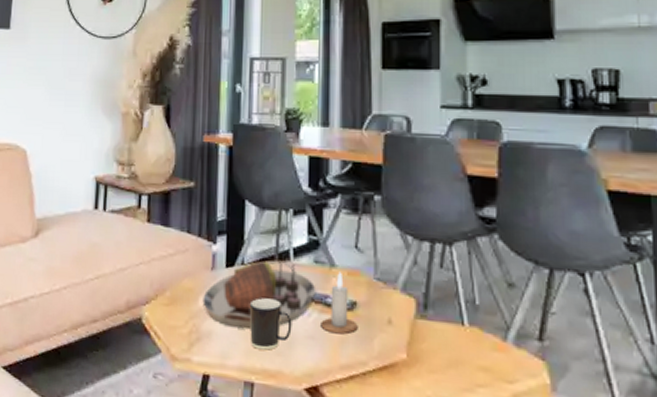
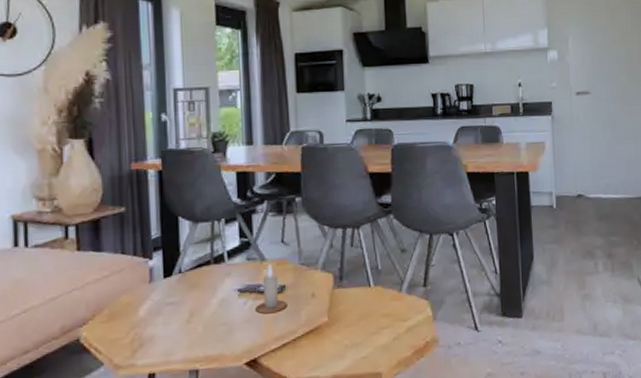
serving tray: present [203,260,315,328] -> none [143,263,249,328]
mug: present [249,298,292,350] -> none [189,296,230,341]

